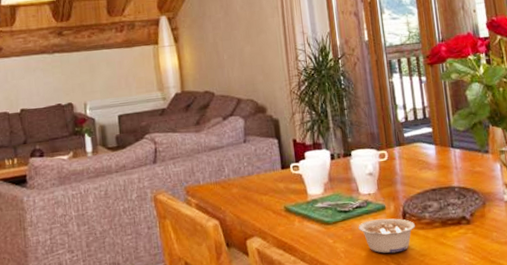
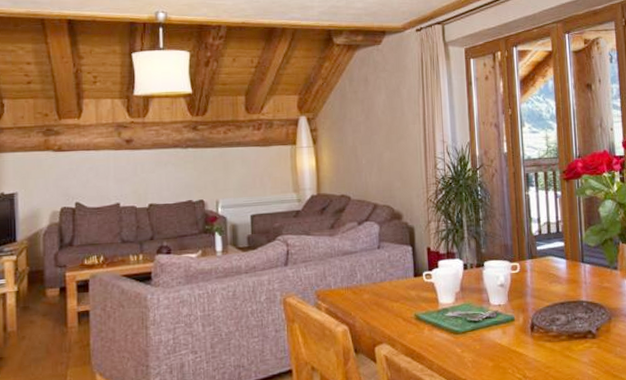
legume: present [358,218,416,254] -> none [487,329,543,365]

